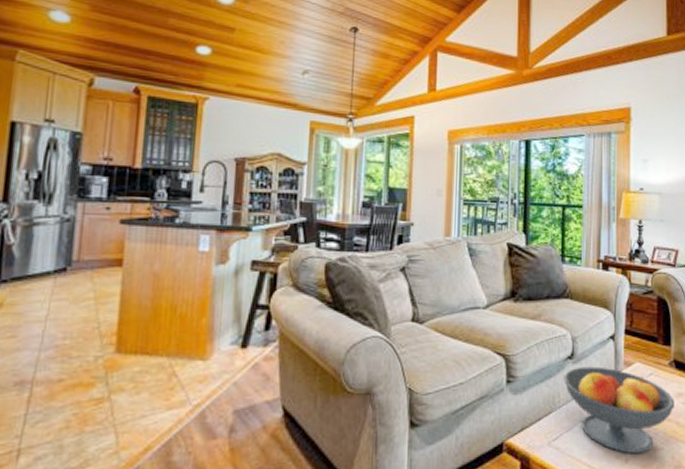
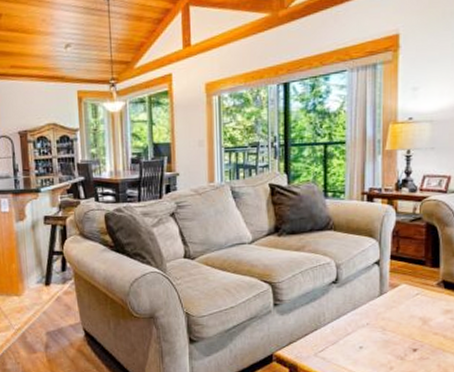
fruit bowl: present [564,366,675,454] -> none [328,289,442,363]

